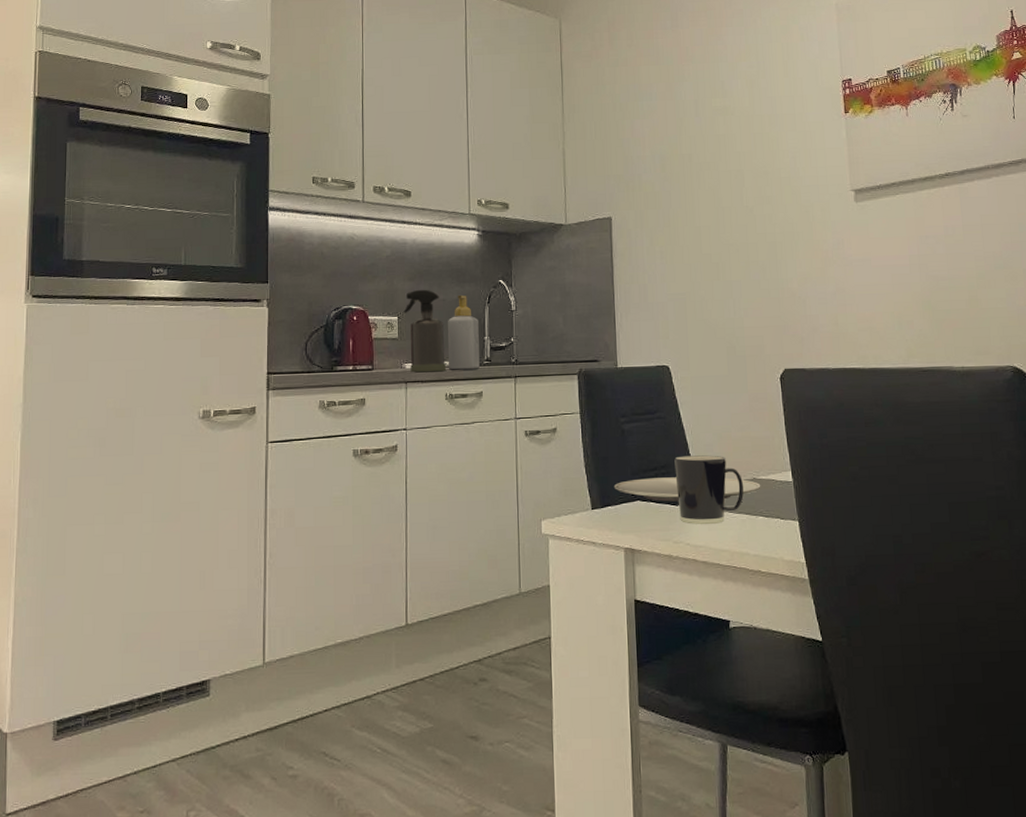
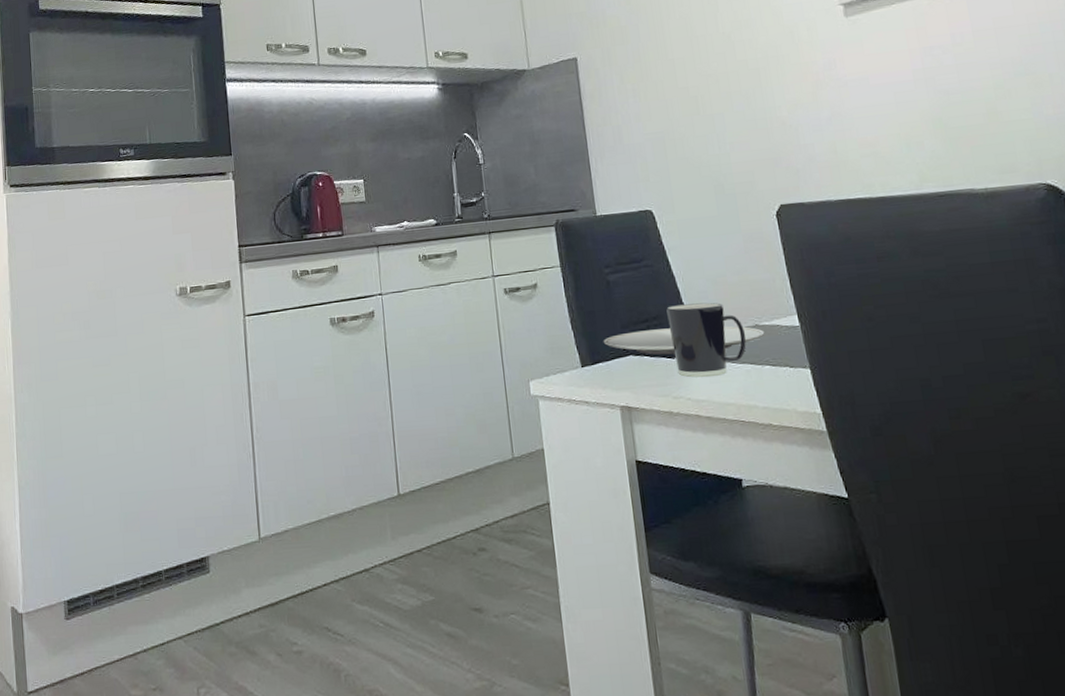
spray bottle: present [403,289,446,373] -> none [368,149,417,236]
soap bottle: present [447,295,480,371] -> none [414,152,451,232]

